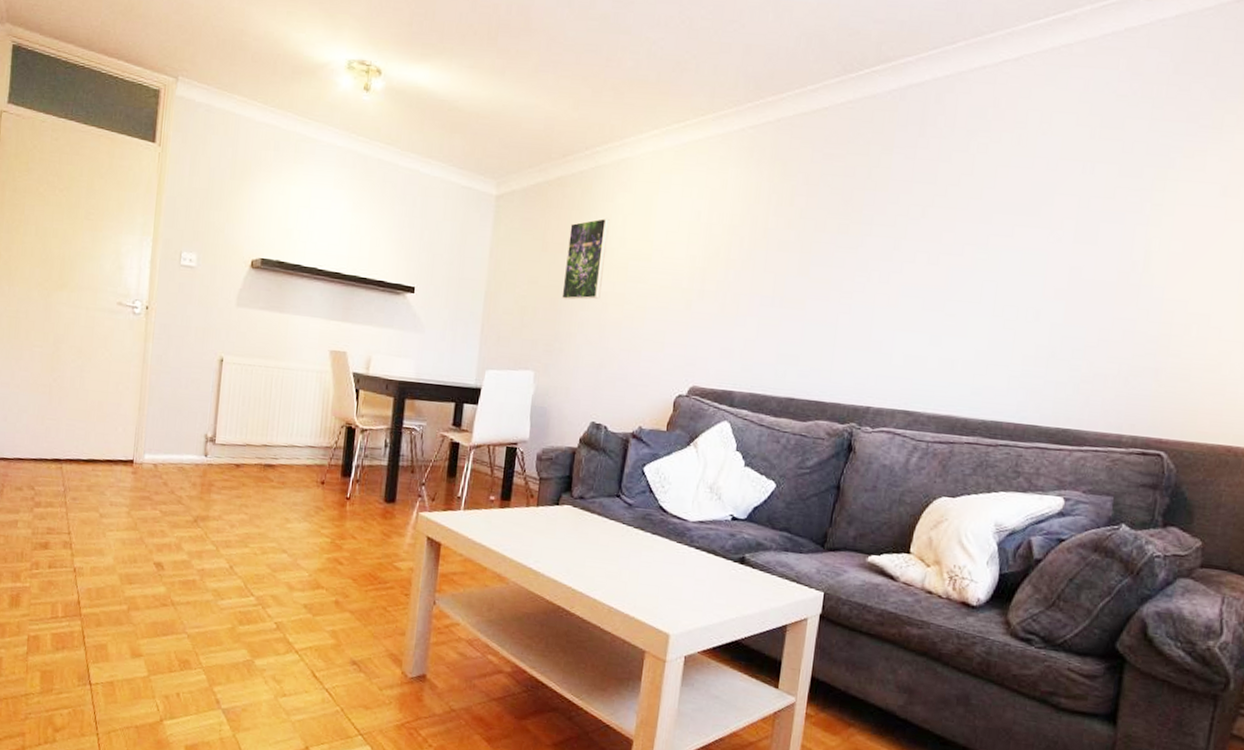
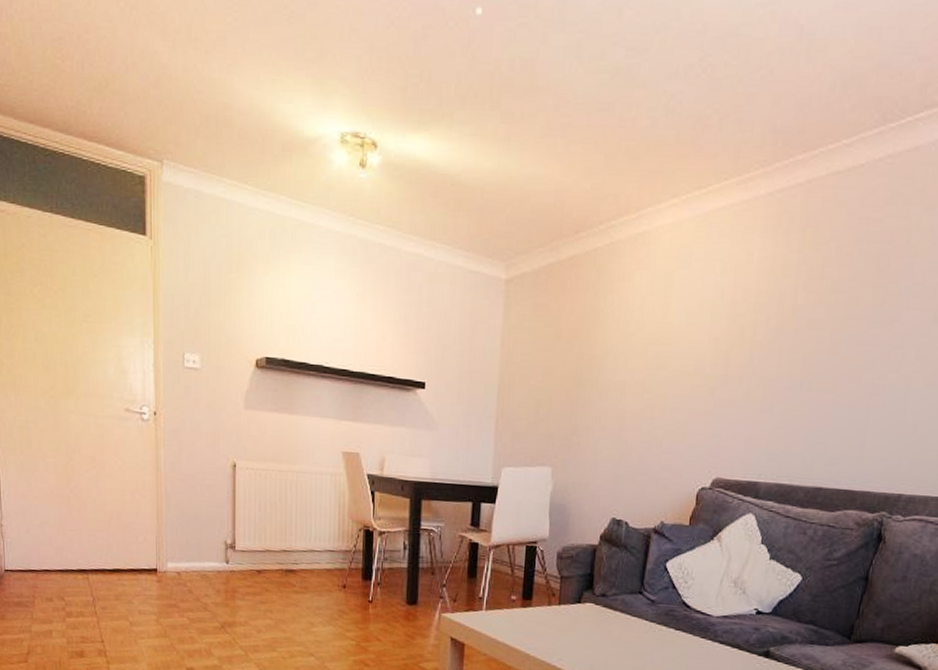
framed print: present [561,217,610,300] -> none [578,299,627,391]

